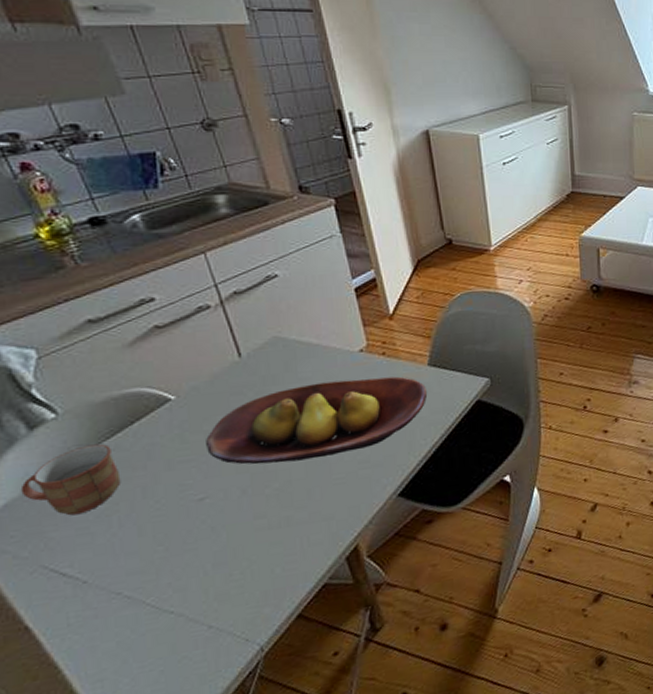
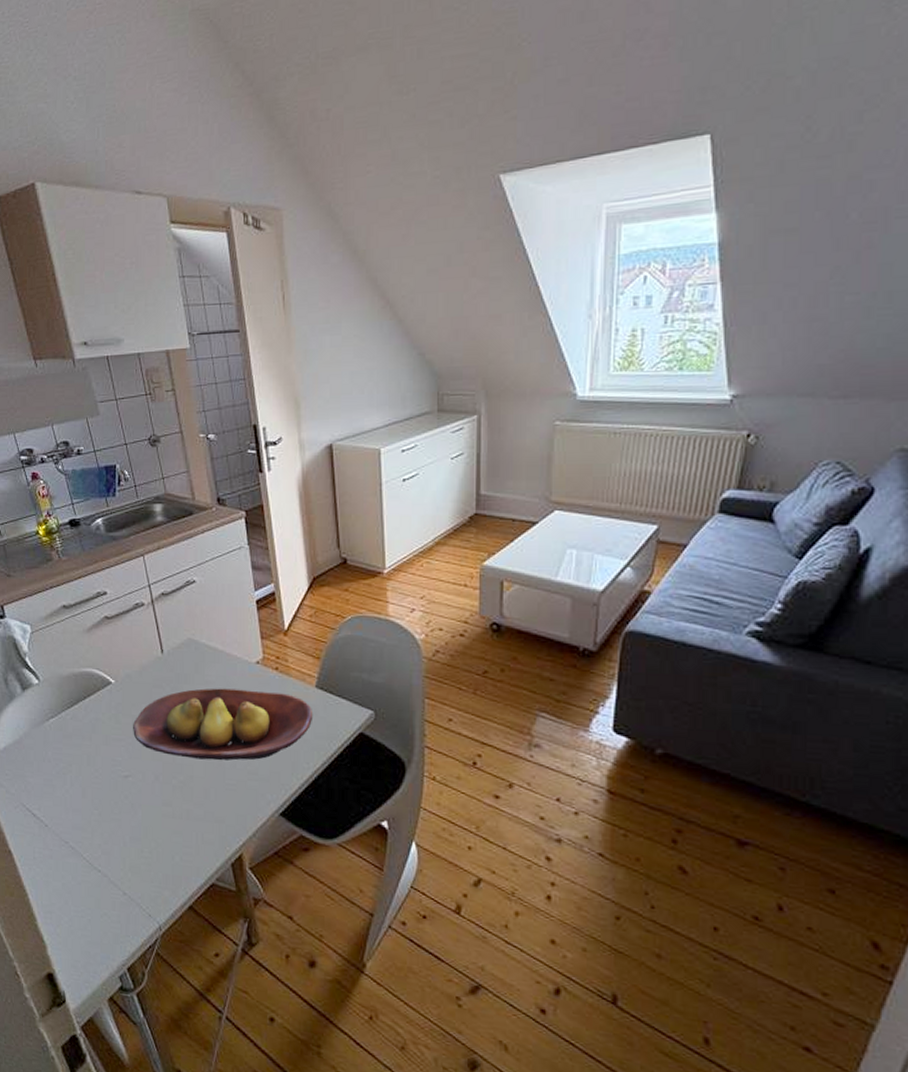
mug: present [20,443,121,516] -> none [14,710,75,768]

